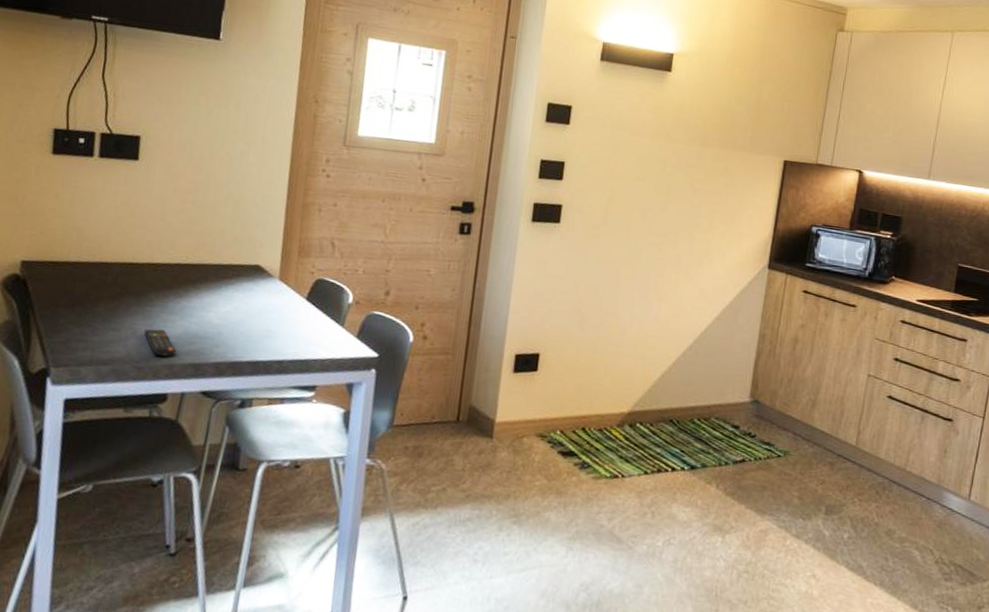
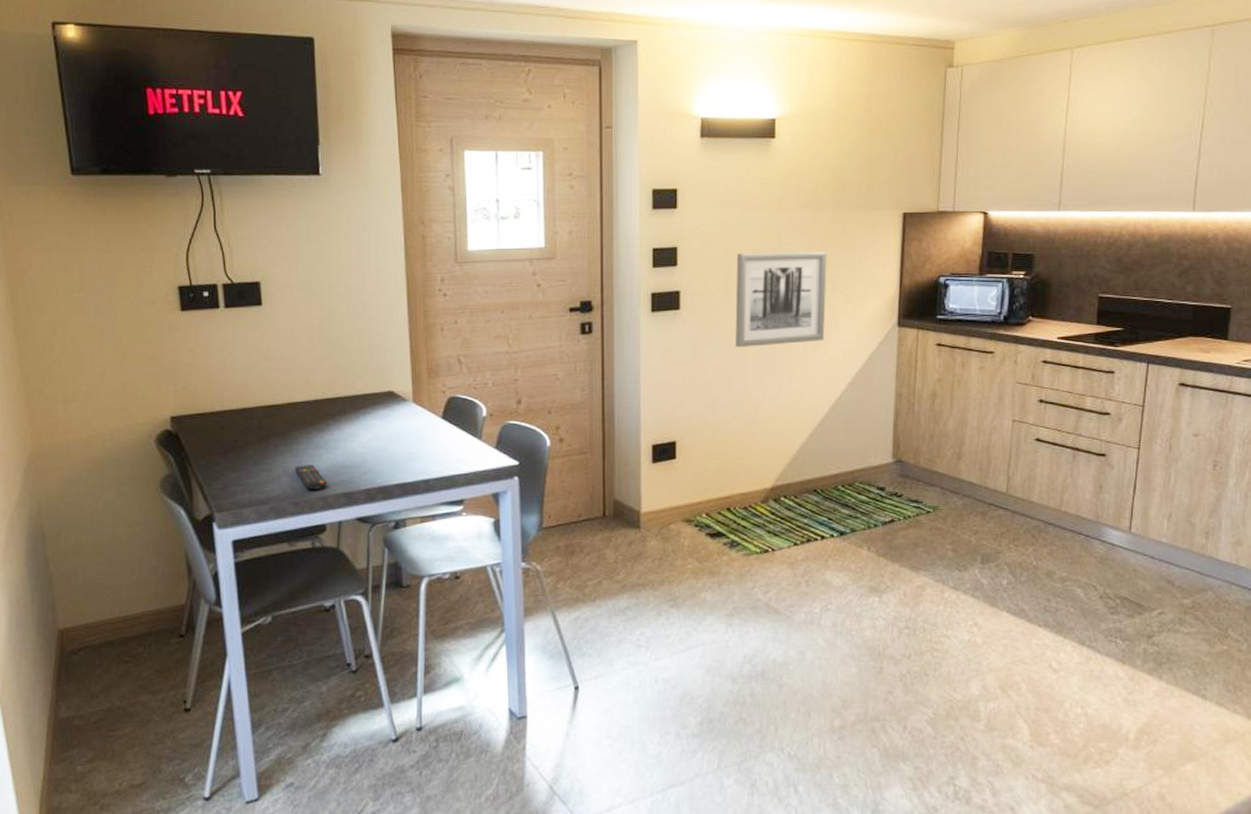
wall art: none [610,176,708,273] -> present [735,251,827,347]

